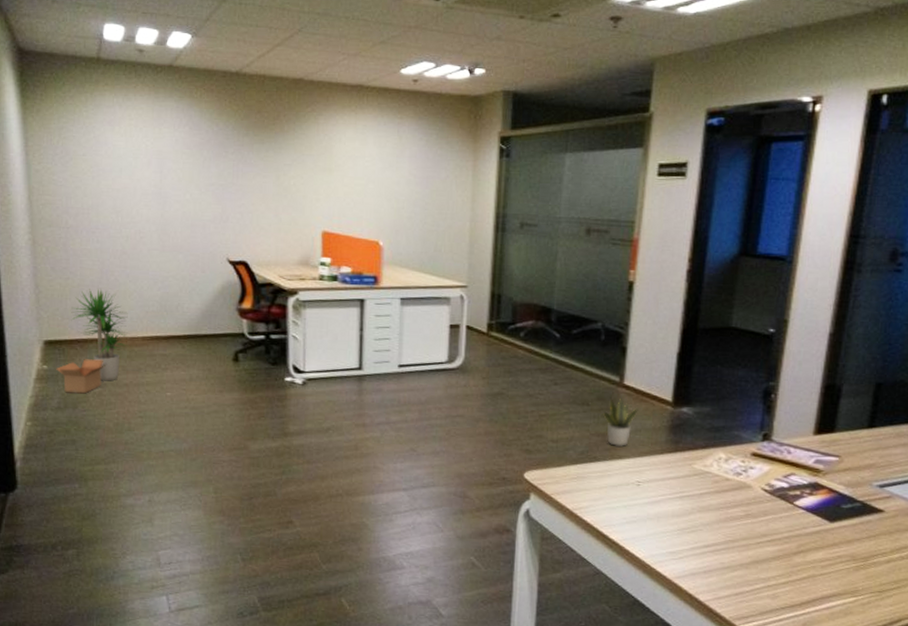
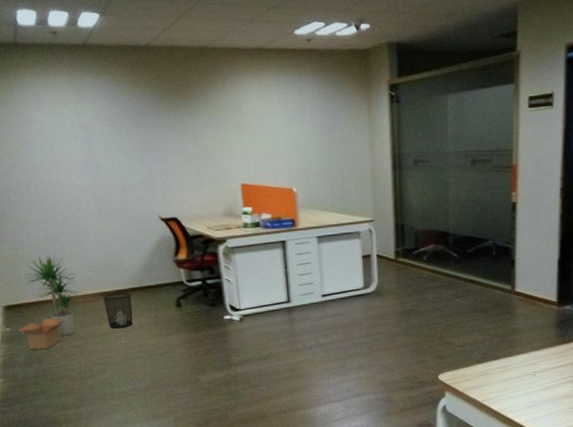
waste bin: none [153,338,185,379] -> present [103,292,133,329]
potted plant: present [603,396,639,446] -> none [500,302,529,345]

